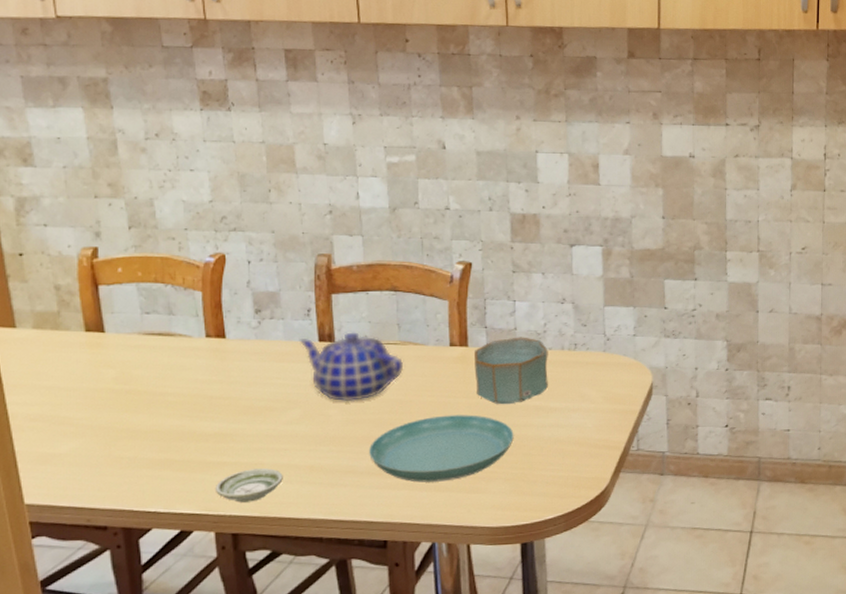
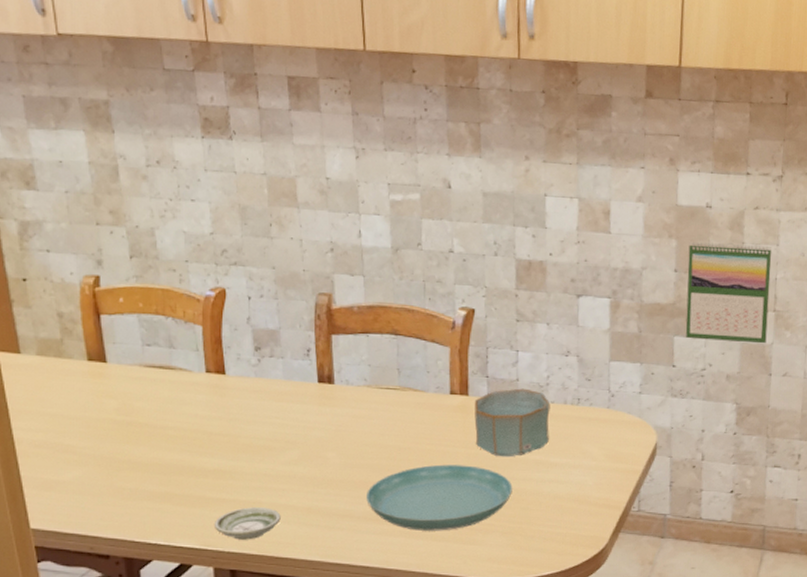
teapot: present [299,332,404,402] -> none [298,374,403,446]
calendar: none [674,189,753,283] -> present [685,242,772,344]

